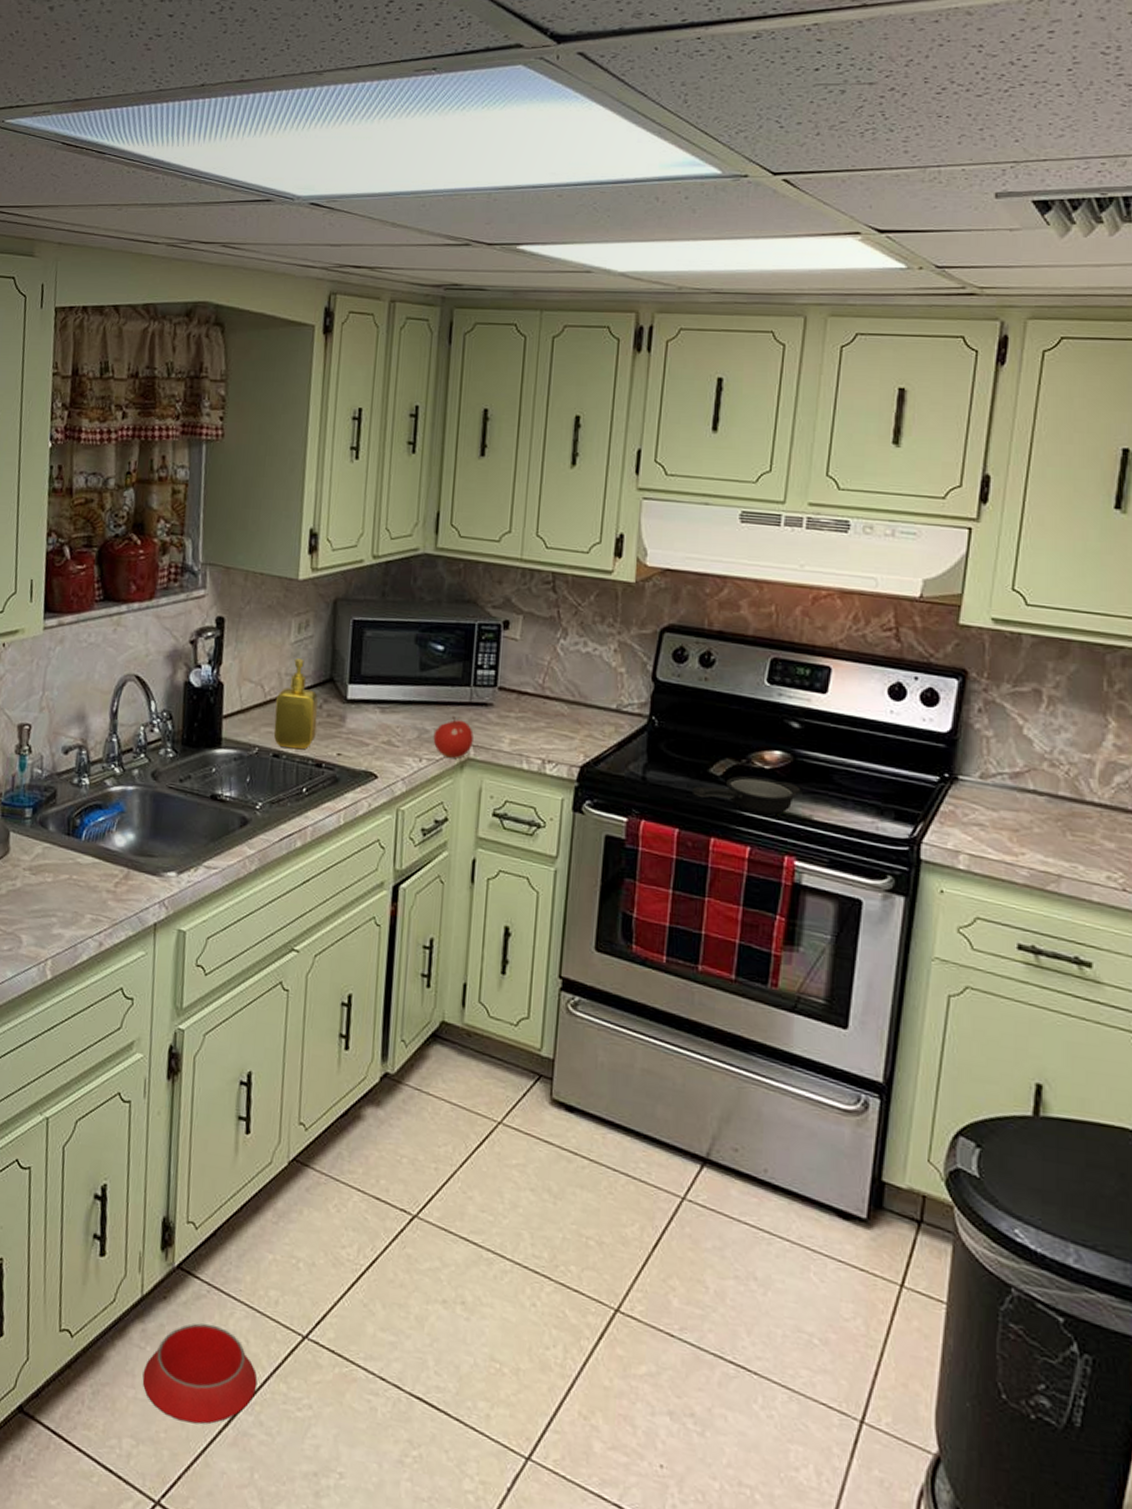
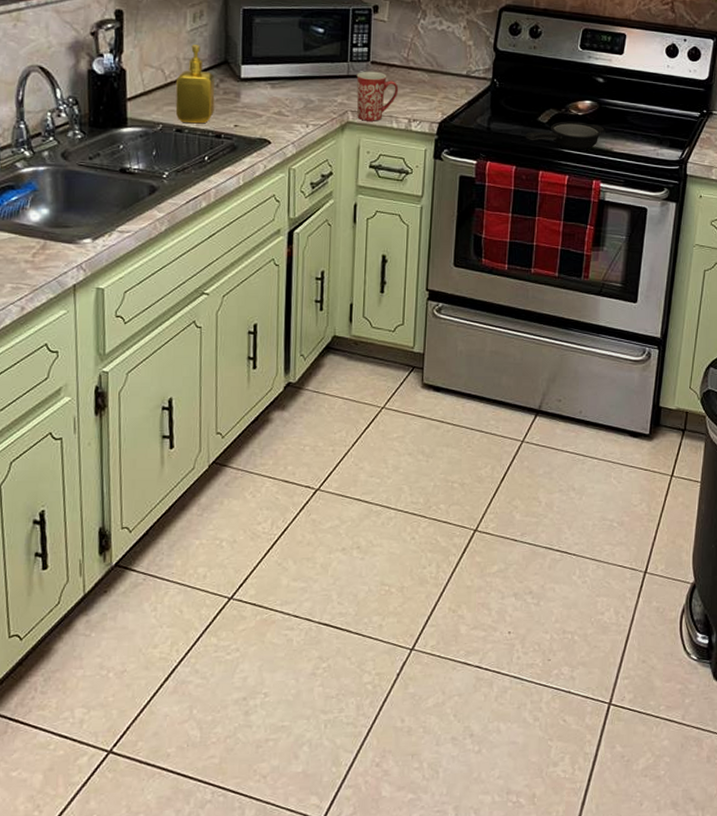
pet bowl: present [142,1323,258,1424] -> none [89,604,192,685]
fruit: present [433,715,474,758] -> none [317,87,351,122]
mug: none [480,698,531,760] -> present [356,71,399,121]

